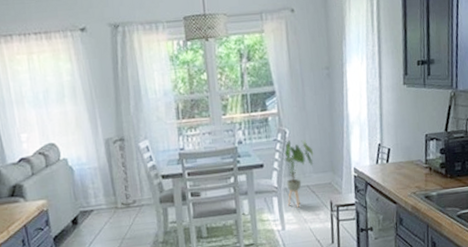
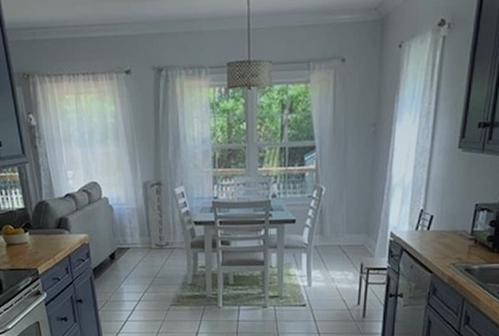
house plant: present [282,140,314,208] -> none [316,198,349,266]

